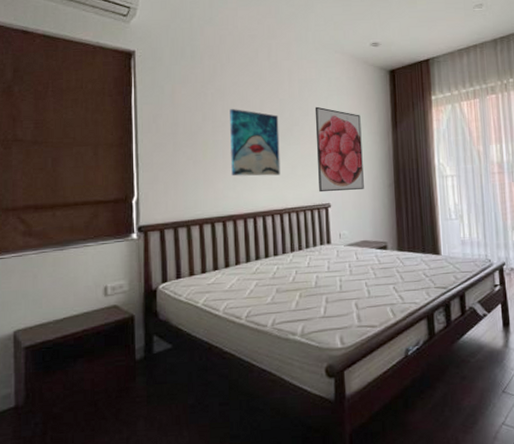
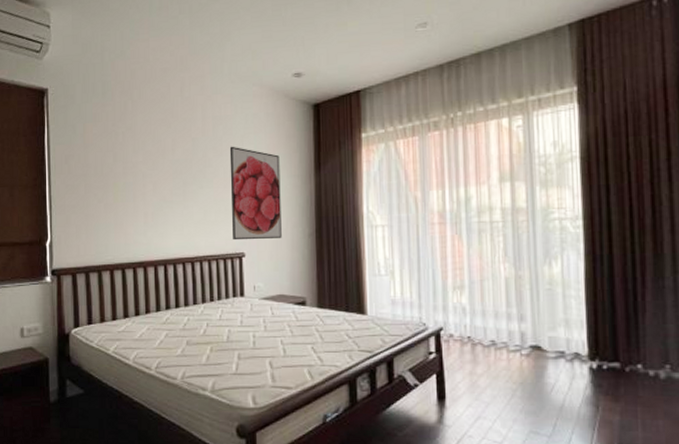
wall art: present [230,109,281,177] -> none [141,149,192,221]

